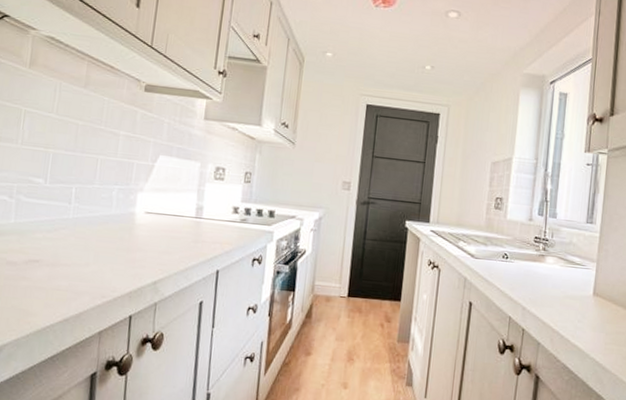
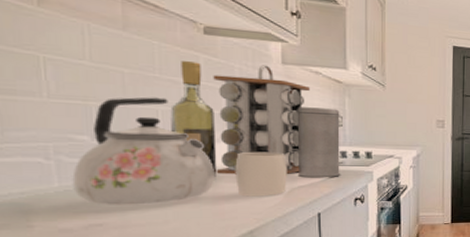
kettle: none [23,146,134,247] -> present [72,97,215,207]
bottle: none [105,115,142,229] -> present [170,61,217,181]
spice rack: none [134,120,226,229] -> present [213,65,310,175]
mug: none [149,202,196,249] -> present [235,151,287,197]
canister: none [203,161,250,235] -> present [297,107,341,178]

